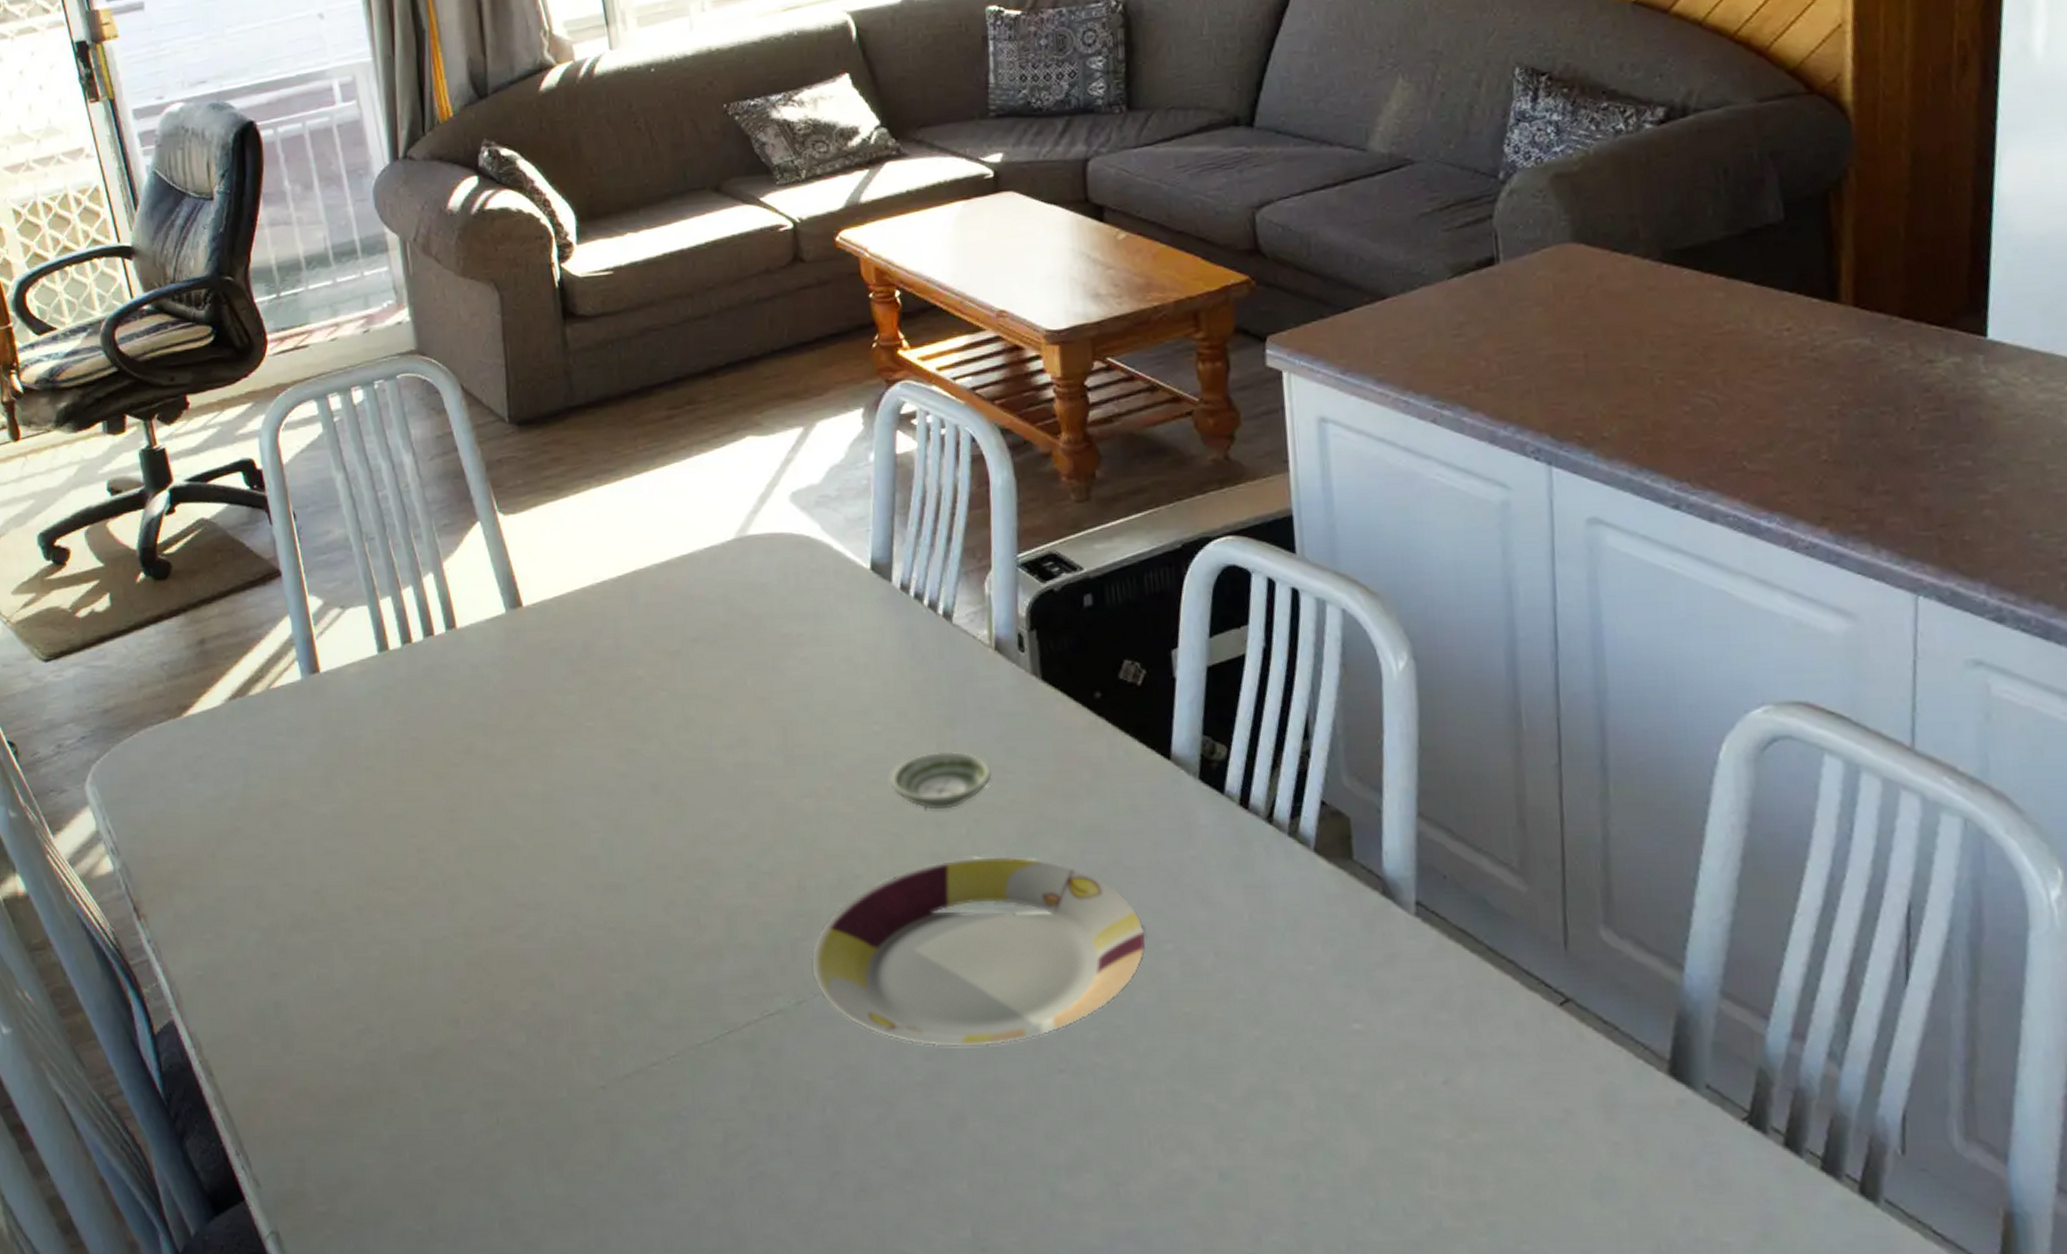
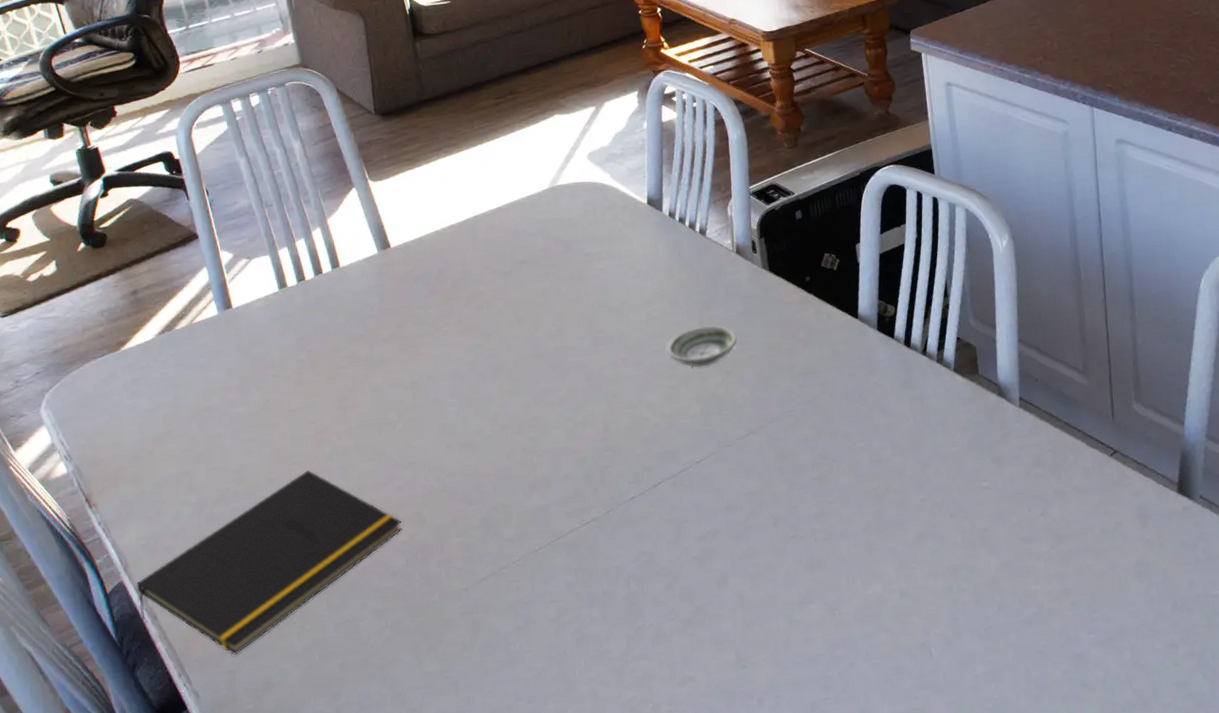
notepad: none [190,900,523,1136] -> present [136,470,402,655]
plate: present [811,857,1145,1047] -> none [615,395,845,531]

